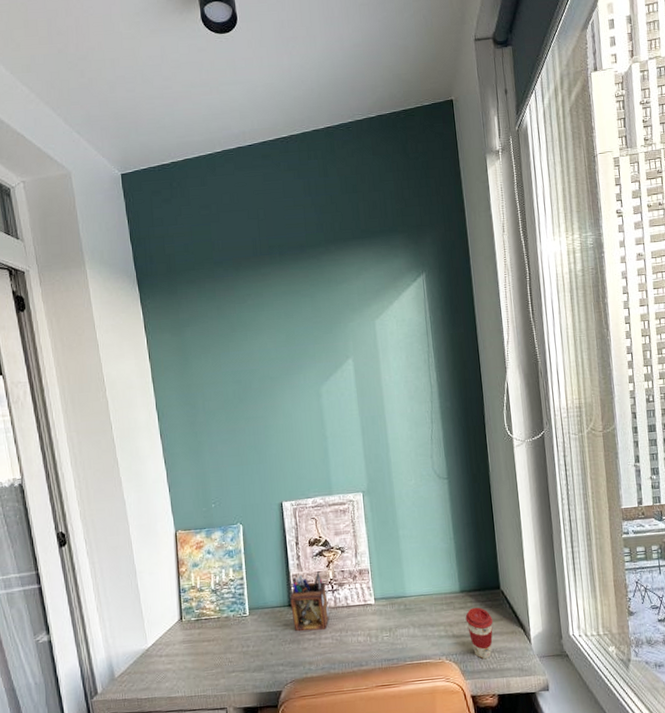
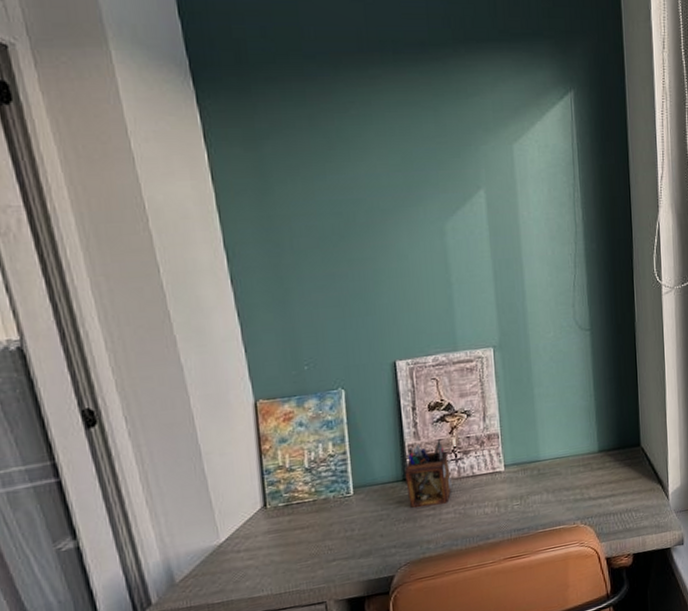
coffee cup: present [465,607,493,660] -> none [603,466,632,520]

